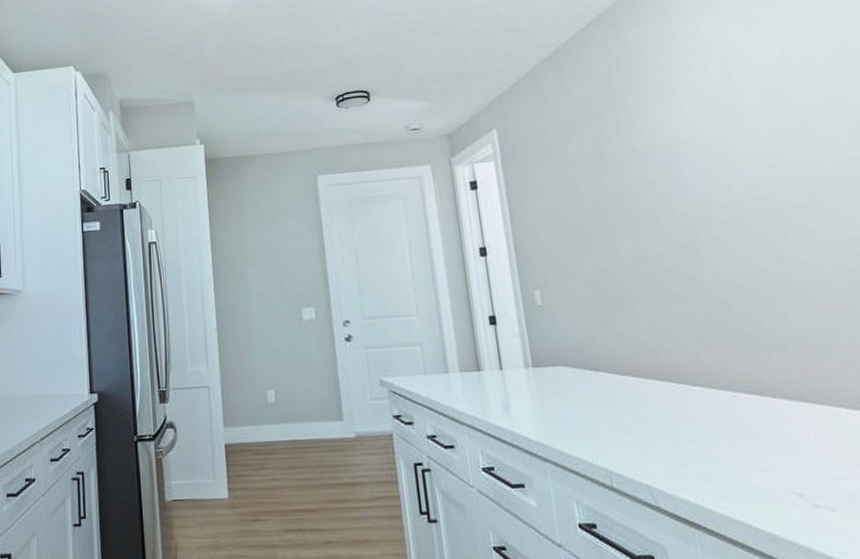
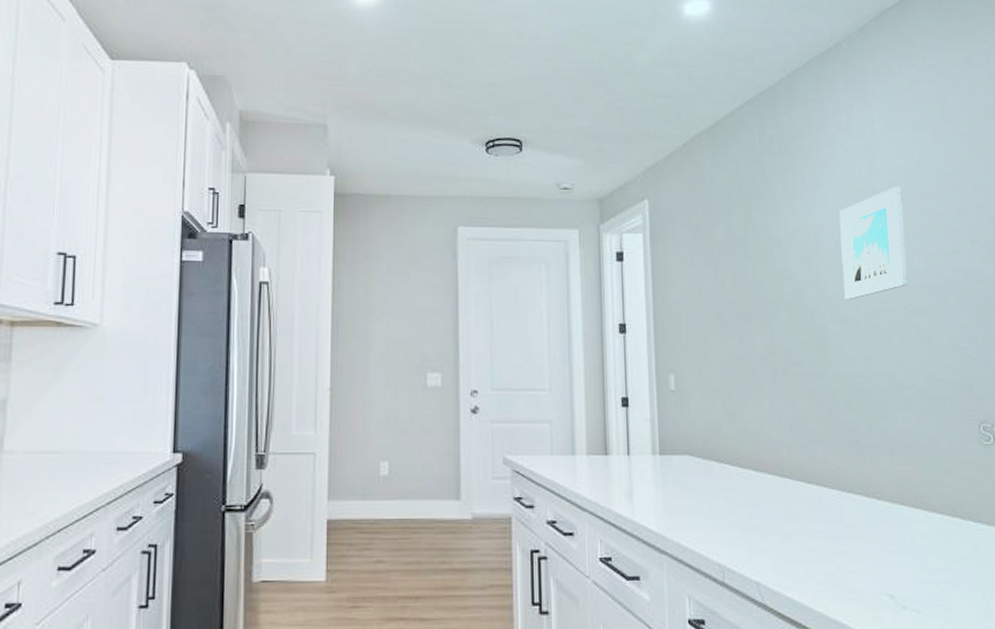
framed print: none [697,84,783,203] -> present [839,186,908,300]

